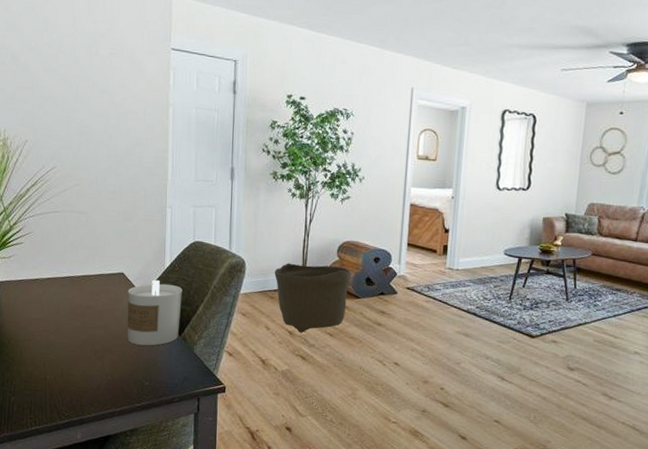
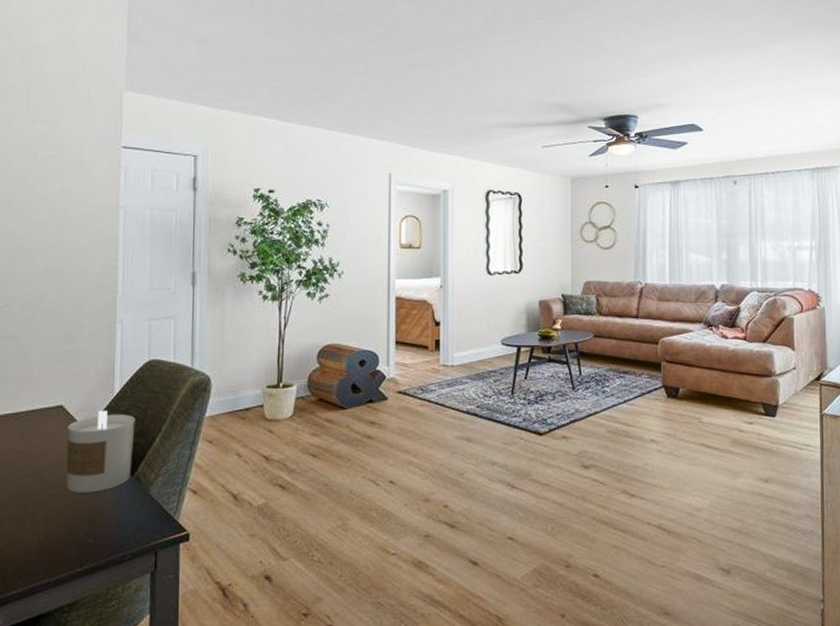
basket: present [274,263,351,332] -> none [245,375,334,456]

